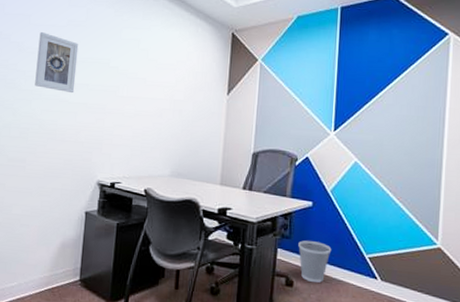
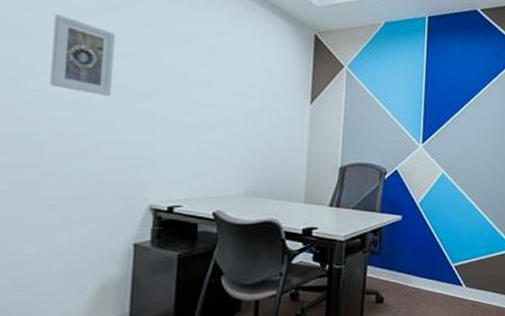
wastebasket: present [298,240,332,283] -> none [388,255,421,297]

